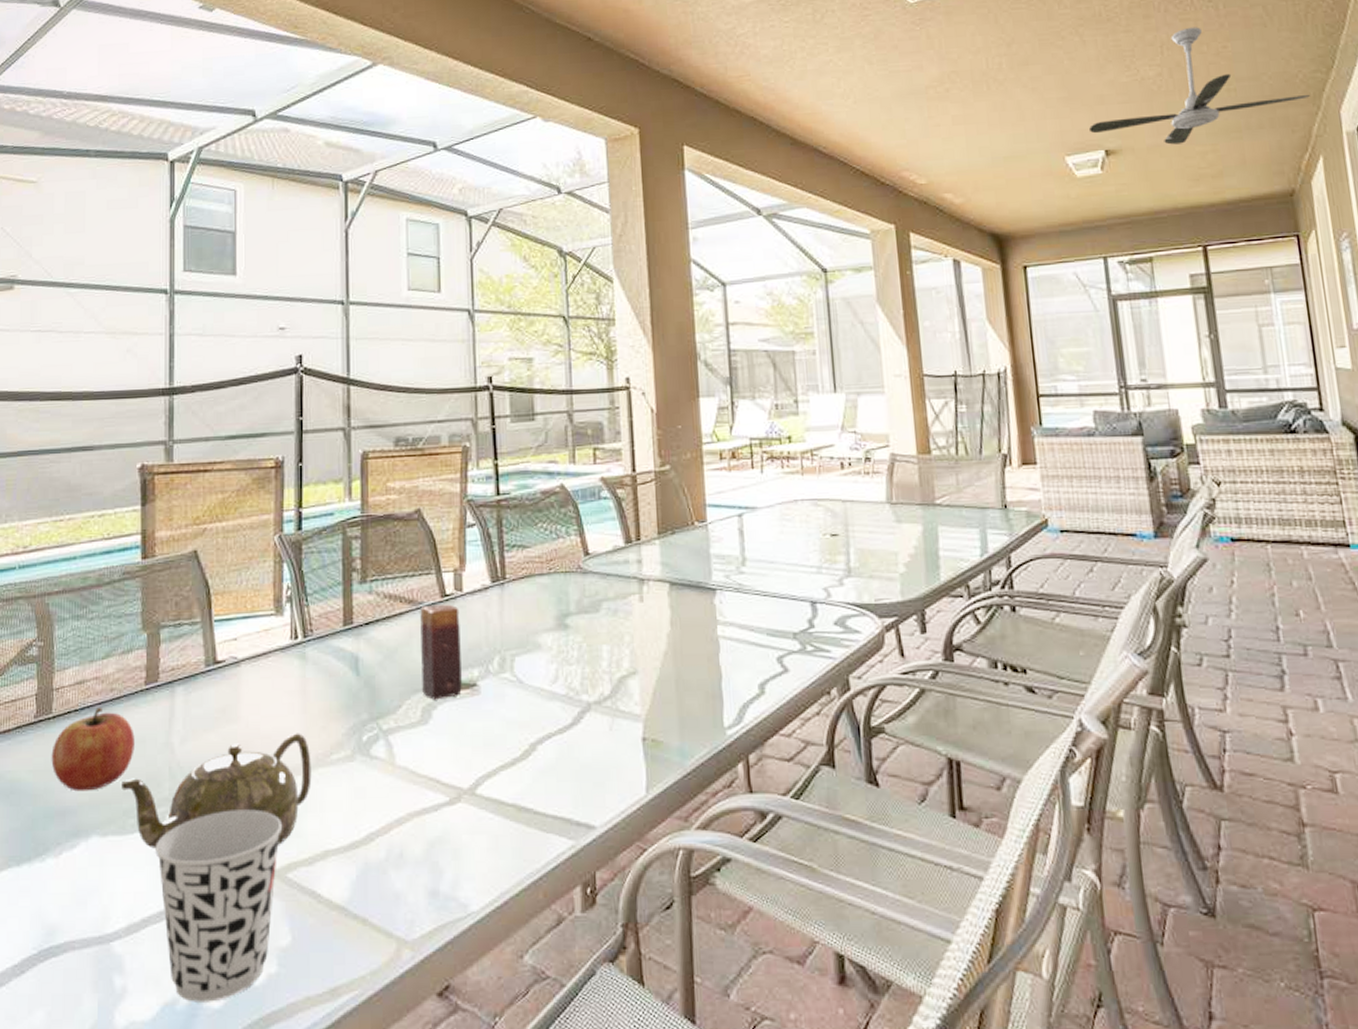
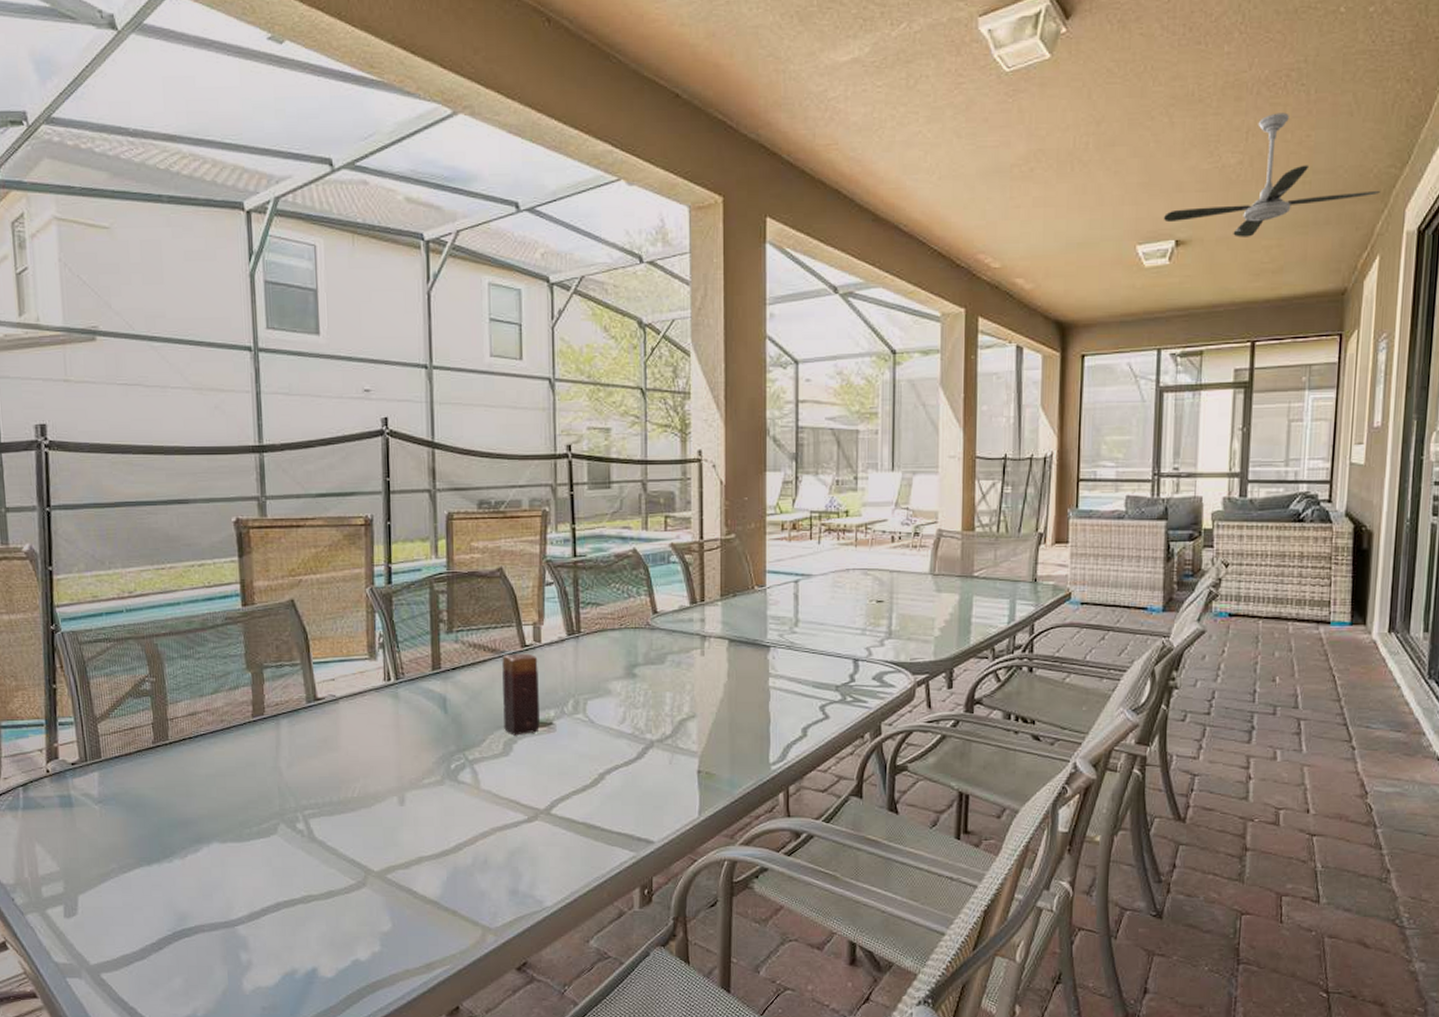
fruit: present [51,708,135,792] -> none [170,736,246,806]
teapot: present [121,733,312,849] -> none [236,761,406,853]
cup: present [155,809,283,1002] -> none [270,823,382,973]

